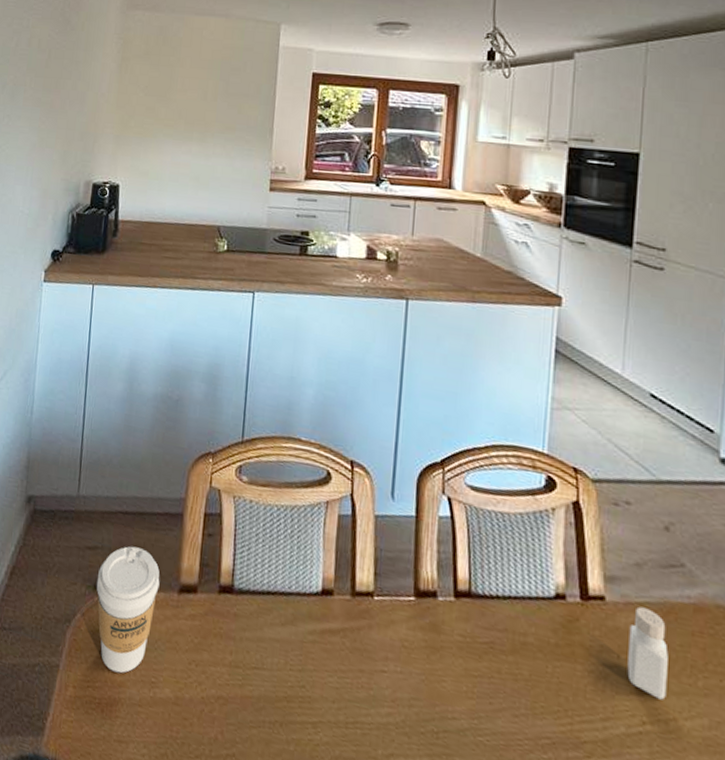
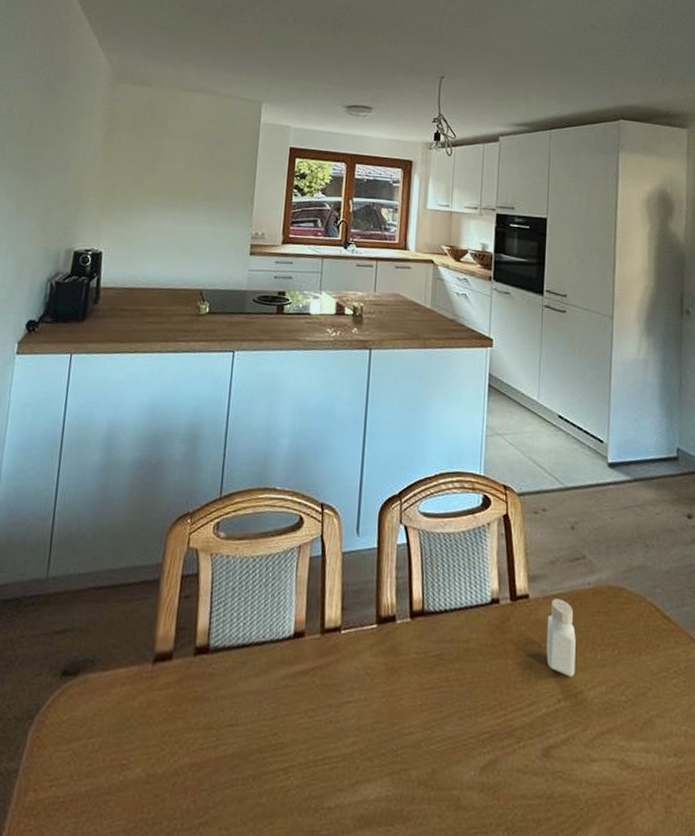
coffee cup: present [96,546,160,674] -> none [64,622,134,763]

